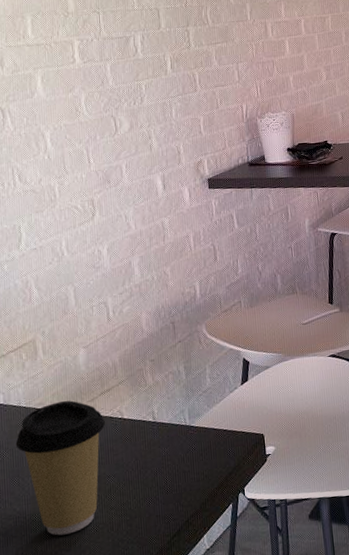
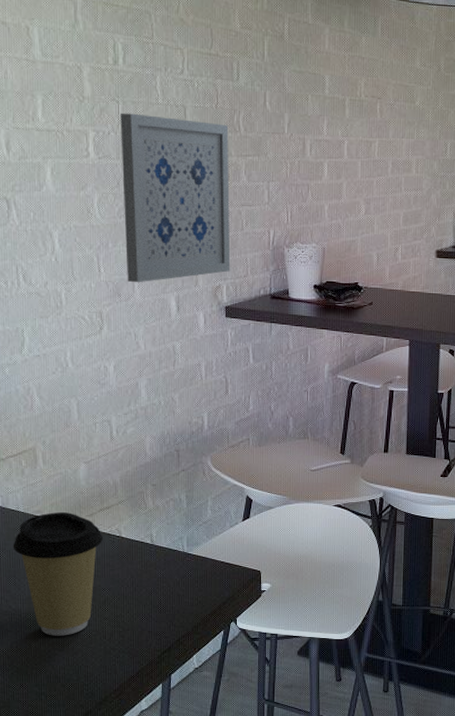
wall art: none [101,19,210,169] -> present [120,112,231,283]

